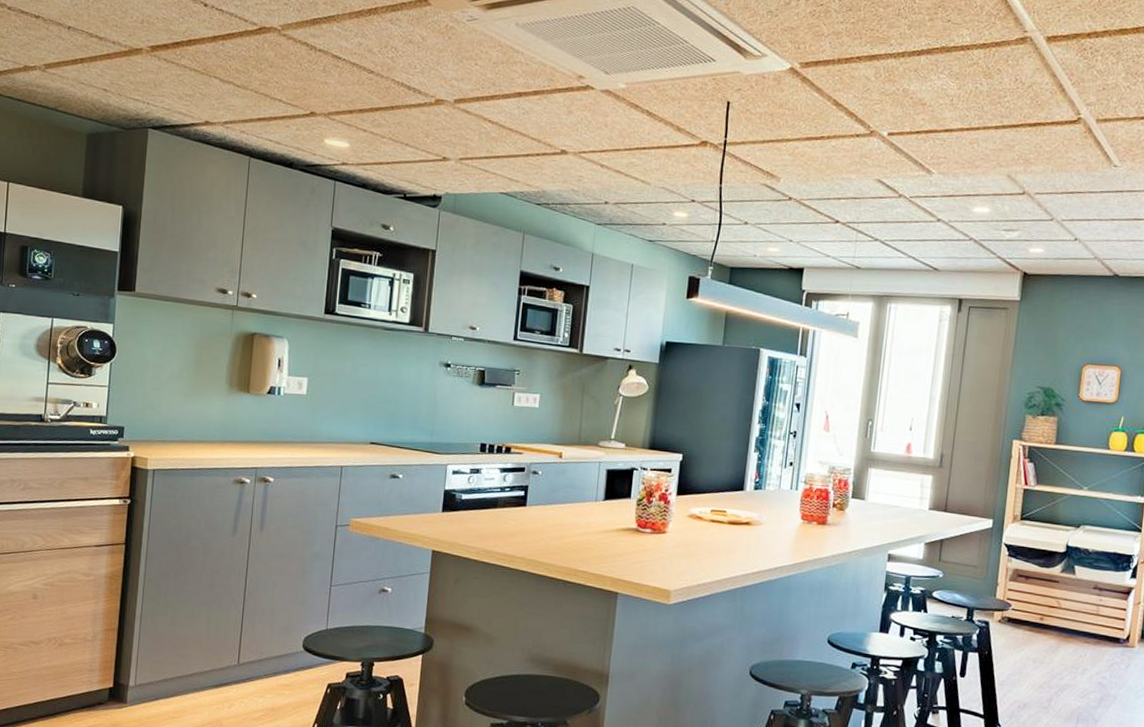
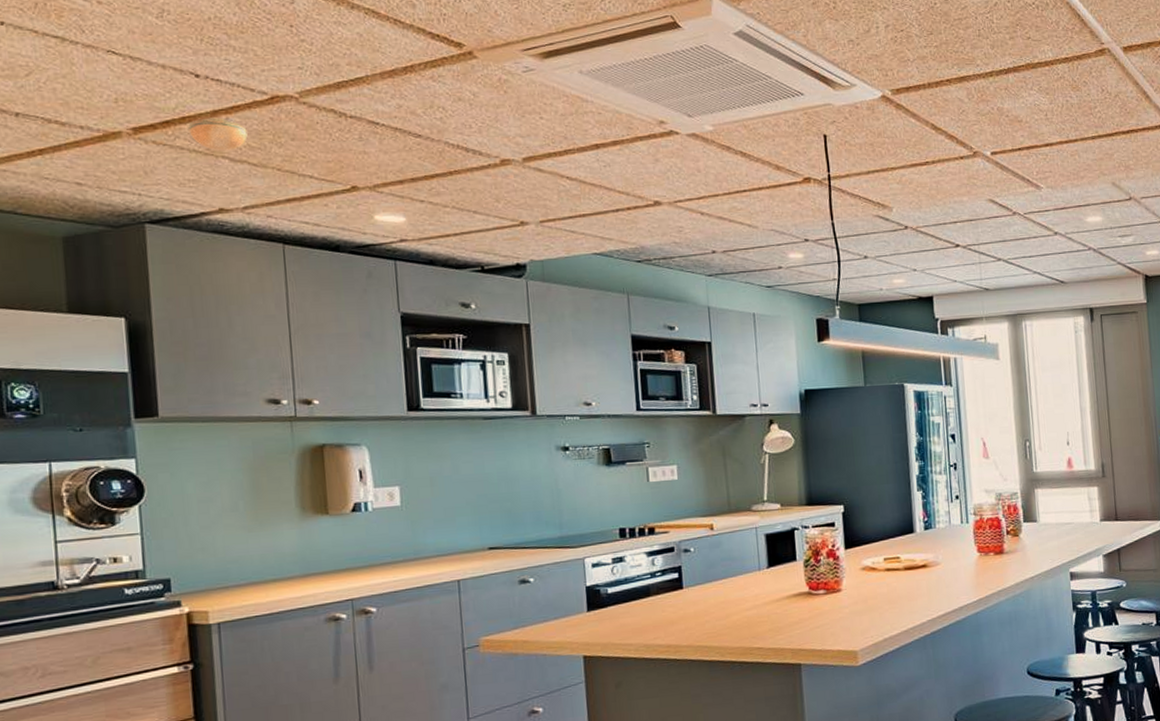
smoke detector: none [192,42,237,72] -> present [188,117,248,151]

